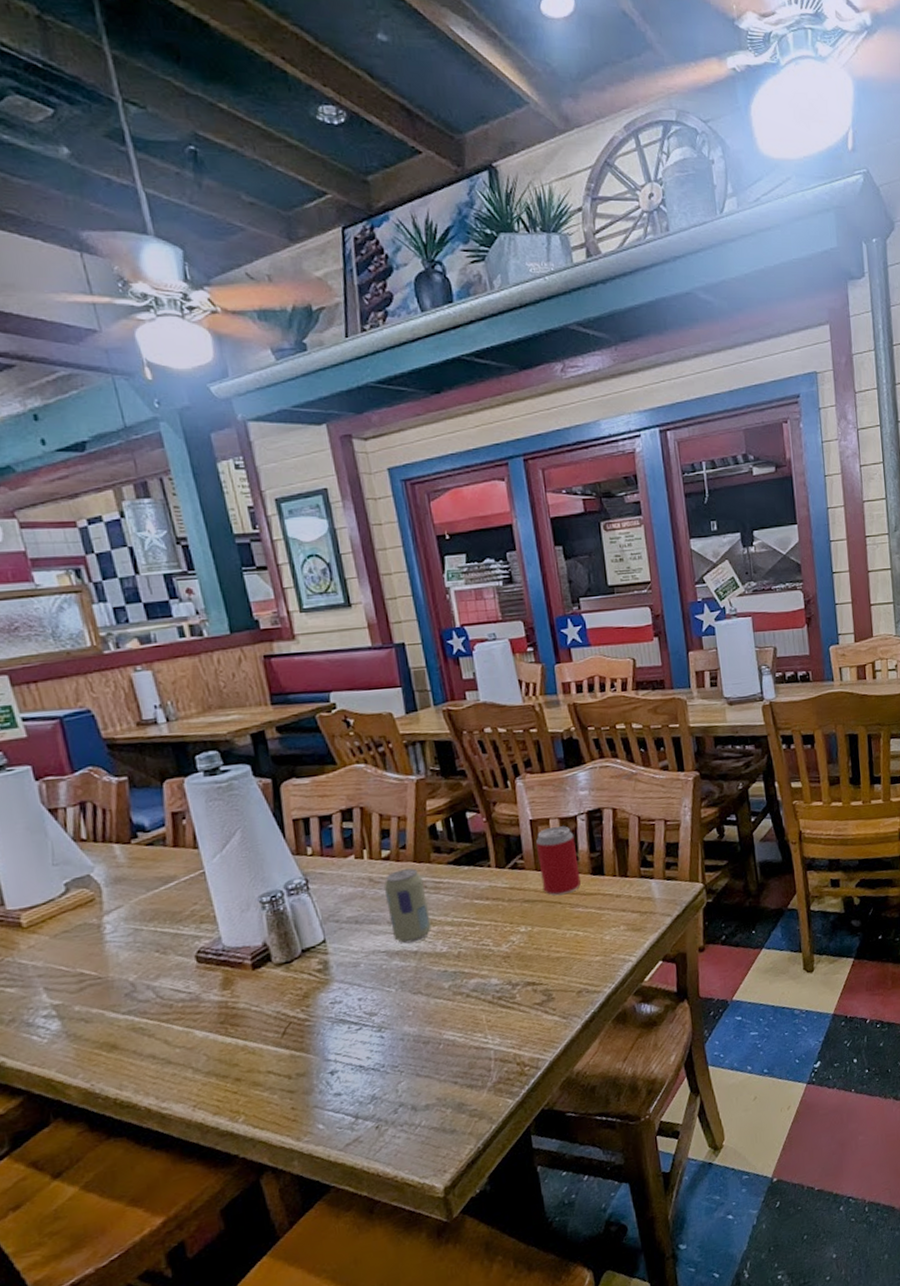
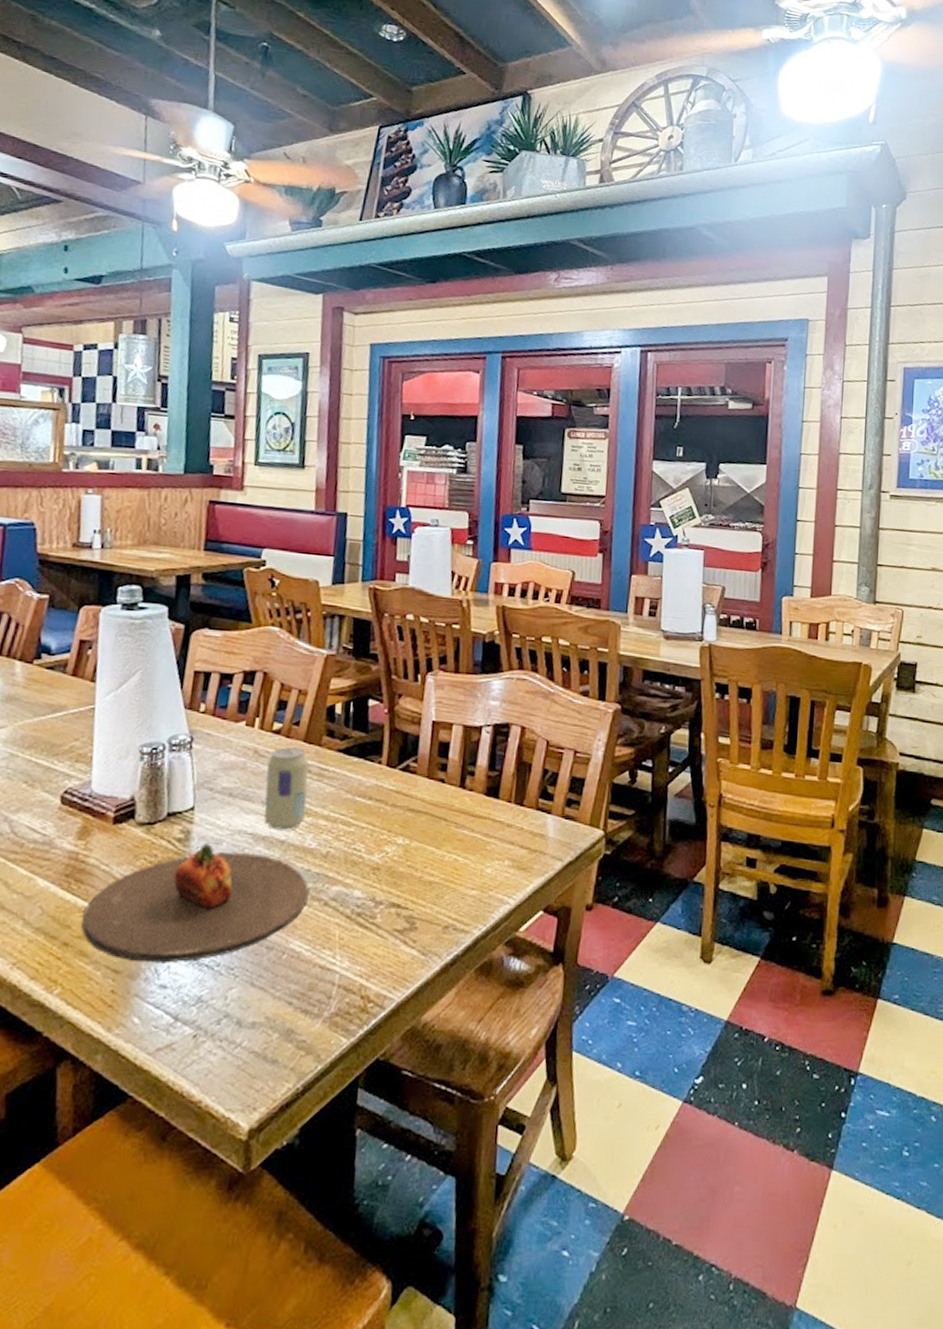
plate: none [247,967,451,1081] -> present [81,844,309,964]
beverage can: present [536,825,581,896] -> none [430,733,476,812]

